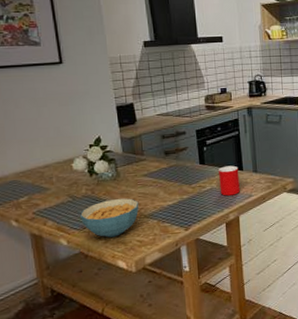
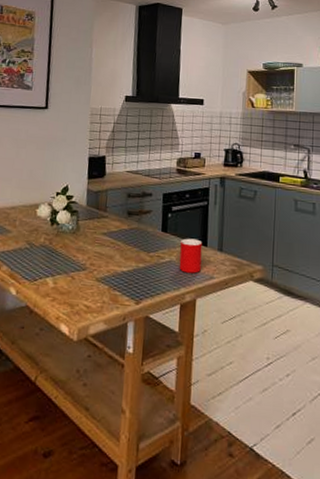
cereal bowl: present [80,198,139,238] -> none [33,254,93,296]

